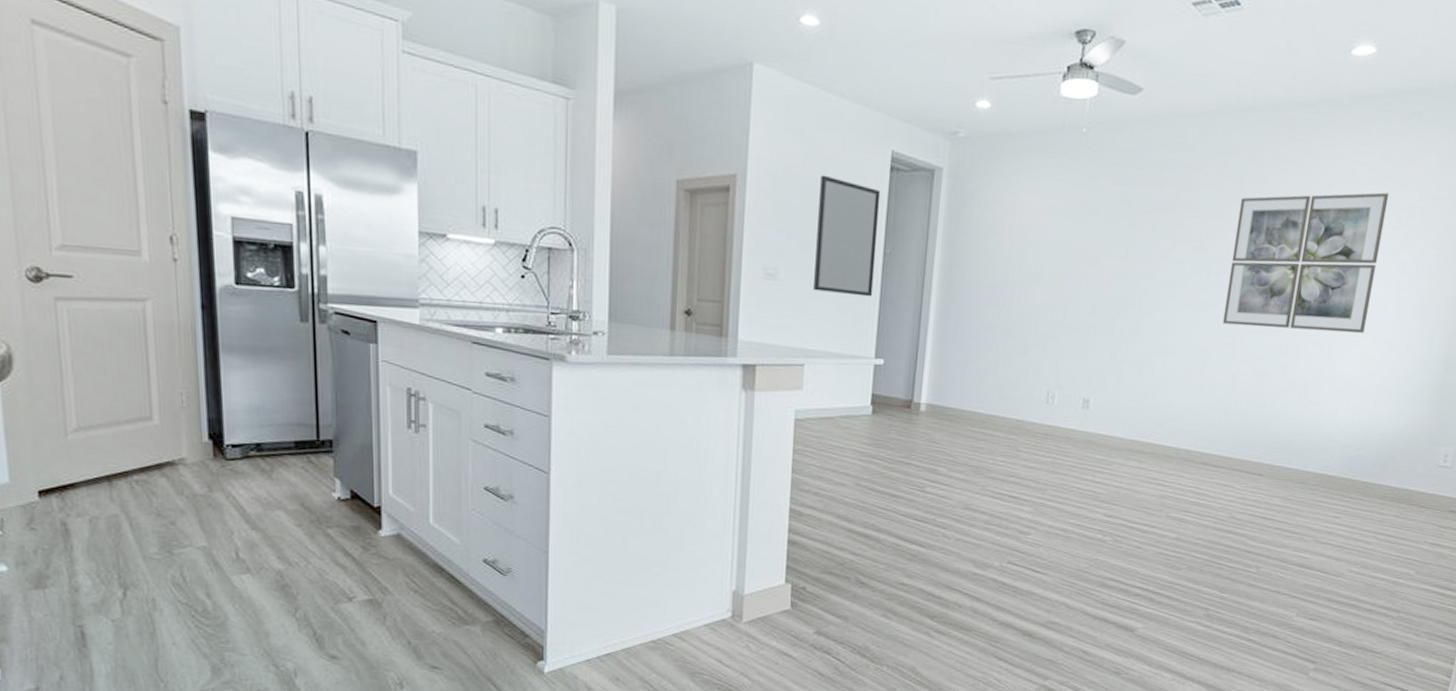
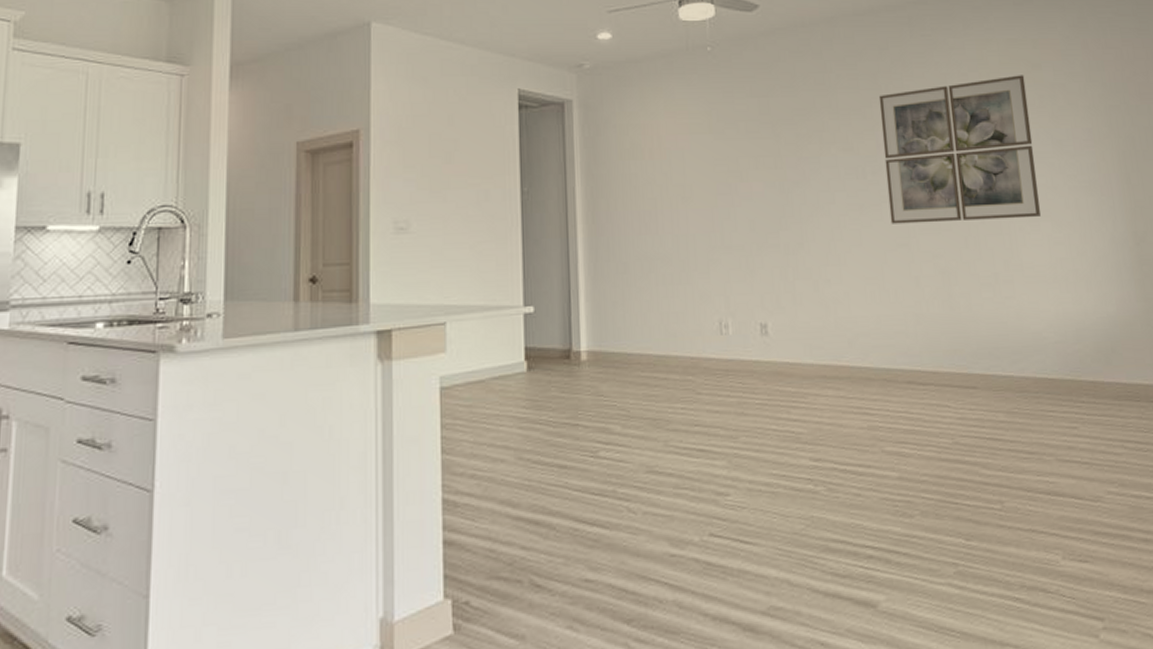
home mirror: present [813,174,881,297] -> none [448,120,514,241]

